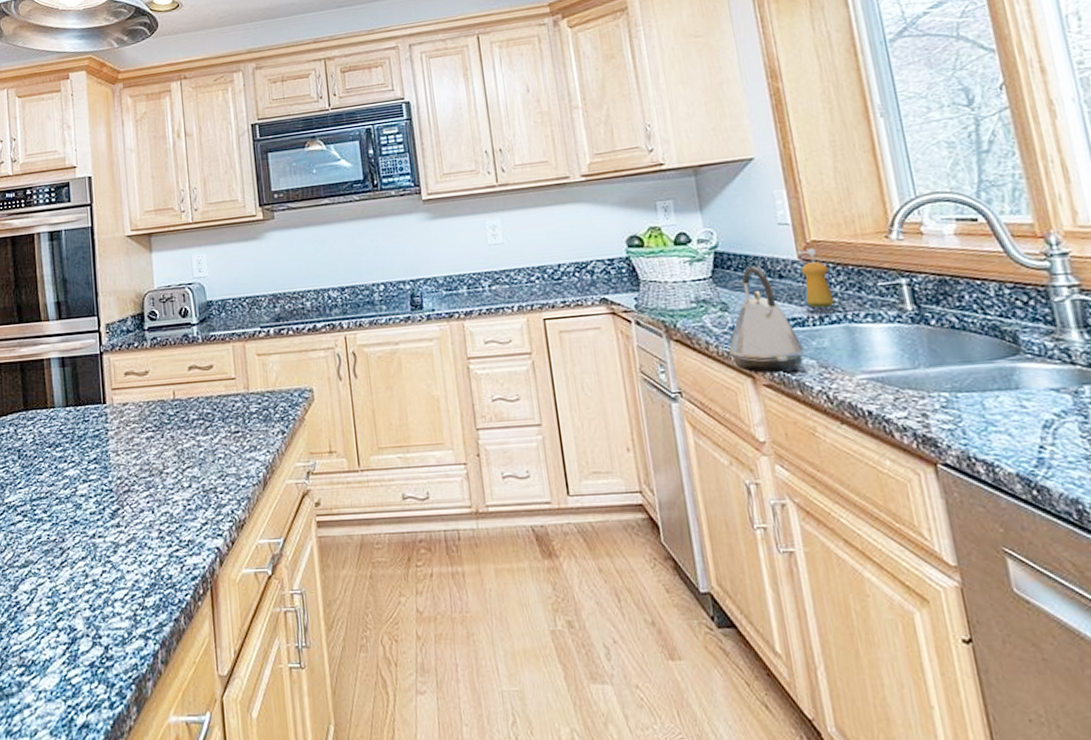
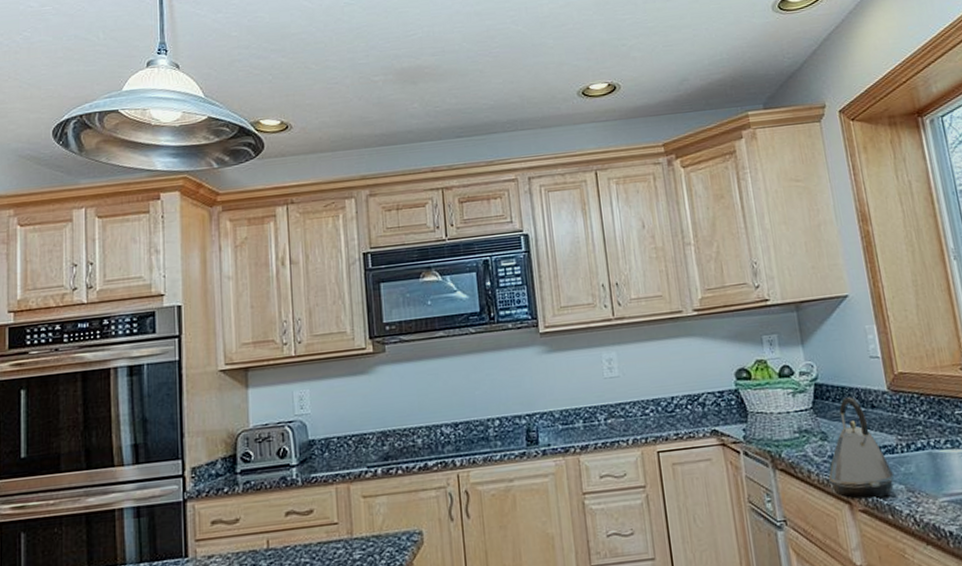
soap dispenser: present [798,248,835,309] -> none [887,379,919,437]

